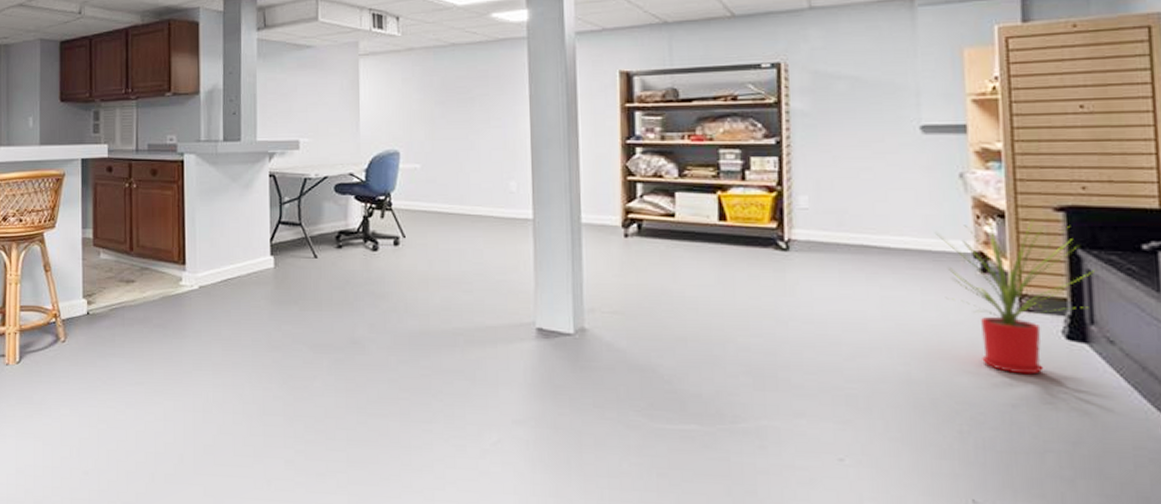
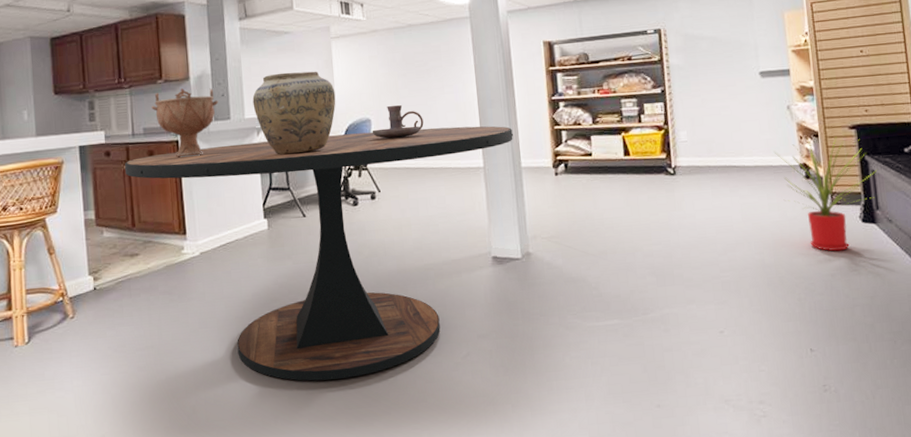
dining table: none [126,167,574,449] -> present [124,126,514,381]
decorative bowl: none [158,103,229,179] -> present [151,88,219,158]
vase: none [266,92,360,185] -> present [252,71,336,155]
candle holder: none [400,138,462,177] -> present [372,105,424,139]

